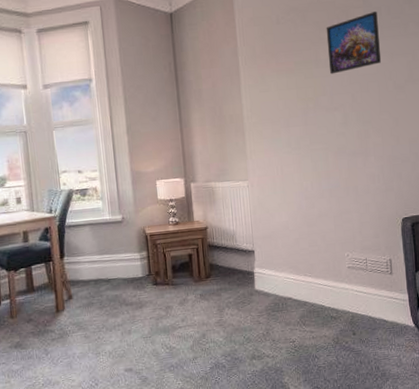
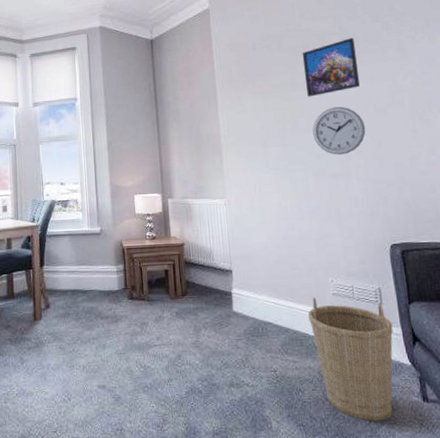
basket: none [325,272,401,379] -> present [308,298,393,421]
wall clock: none [334,83,385,133] -> present [312,106,366,155]

